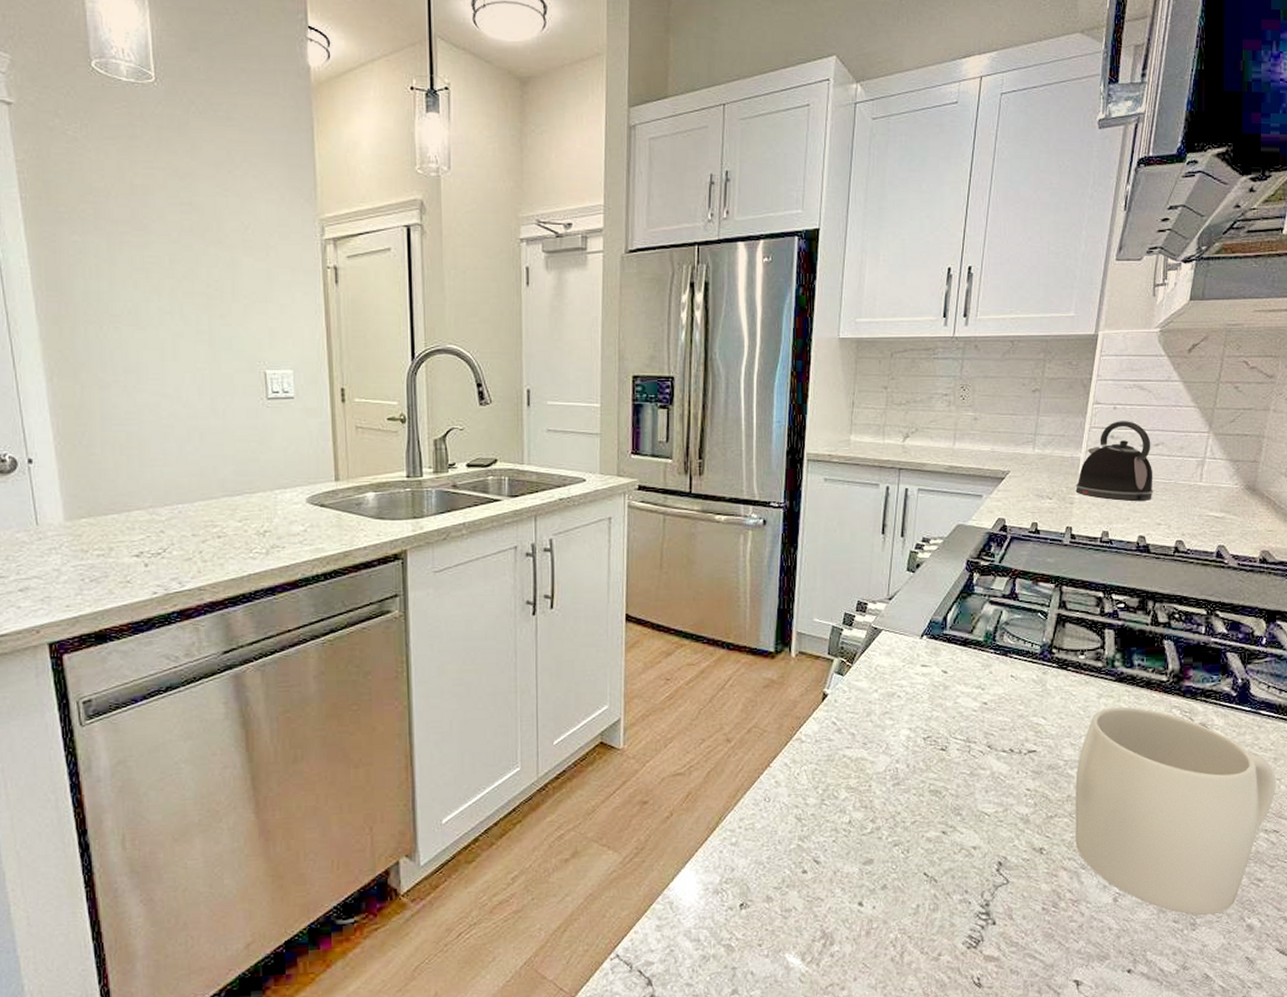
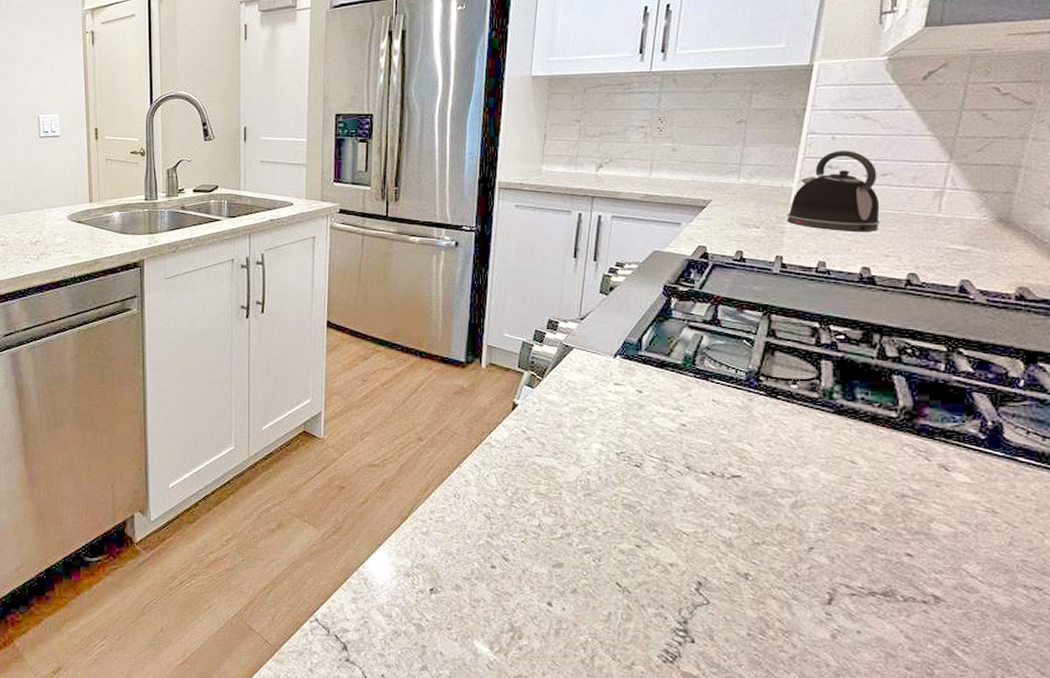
mug: present [1075,707,1276,916] -> none [786,439,1038,668]

